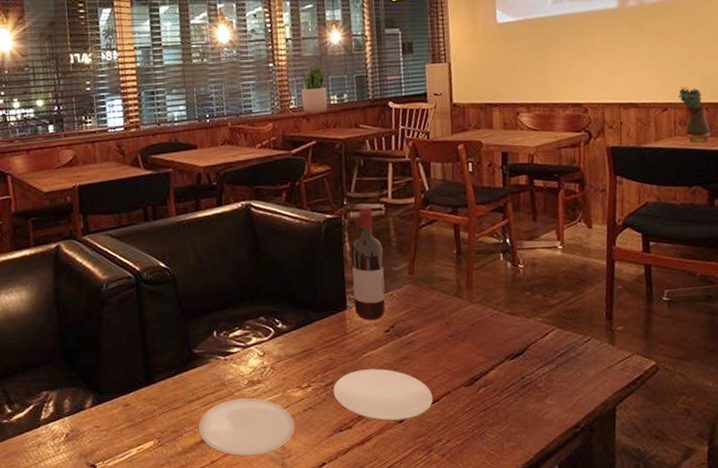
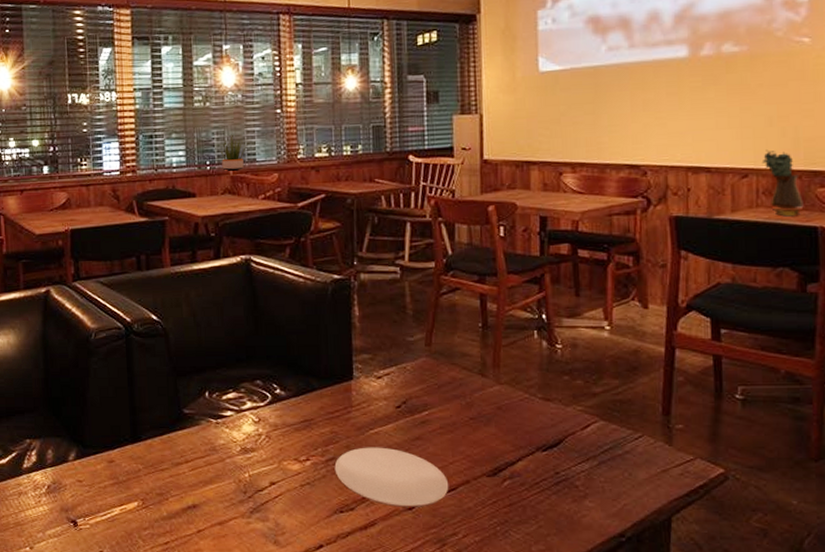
plate: present [198,398,295,457] -> none [185,466,291,529]
potted plant: none [218,88,245,124] -> present [220,134,249,172]
planter: present [301,63,328,114] -> none [310,111,340,165]
wine bottle: present [351,206,386,321] -> none [360,268,398,394]

